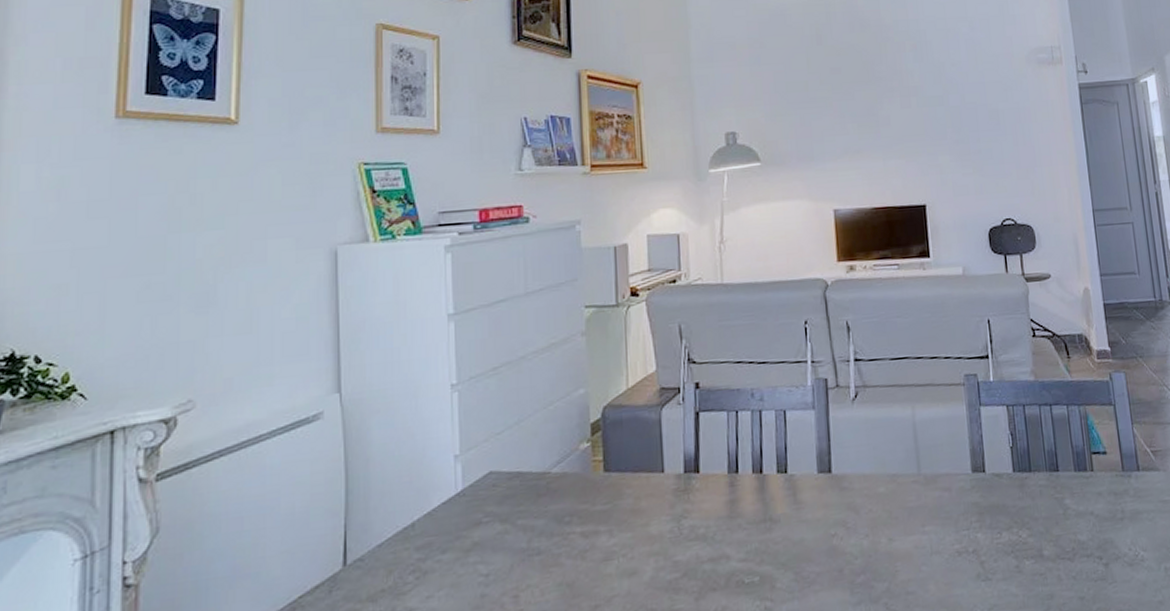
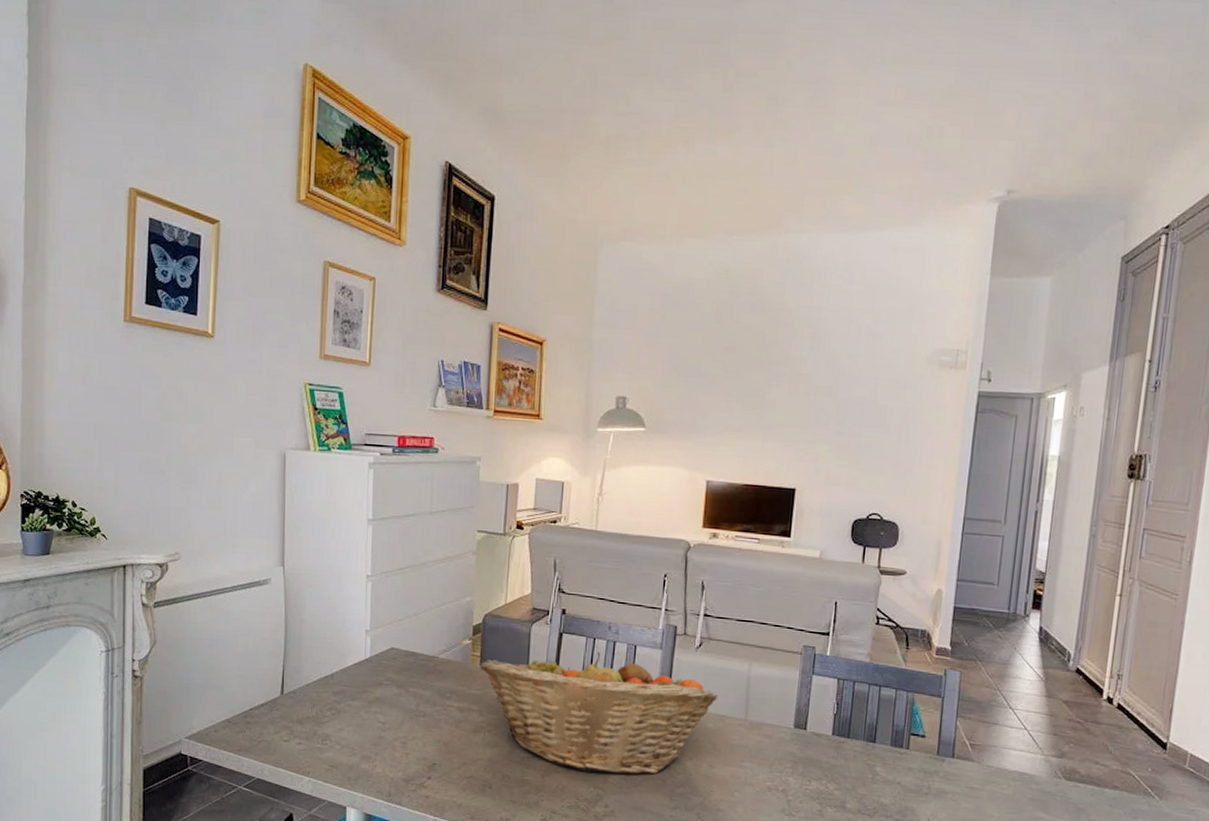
fruit basket: none [604,426,885,582] -> present [480,652,718,775]

